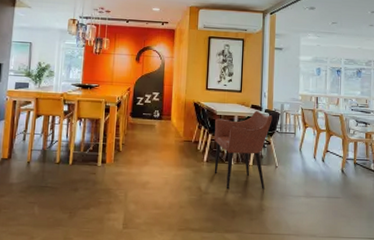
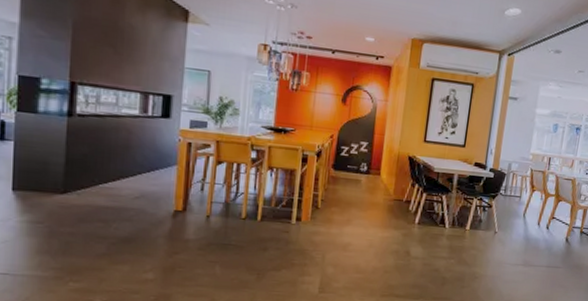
armchair: present [214,111,273,190] -> none [426,169,498,256]

